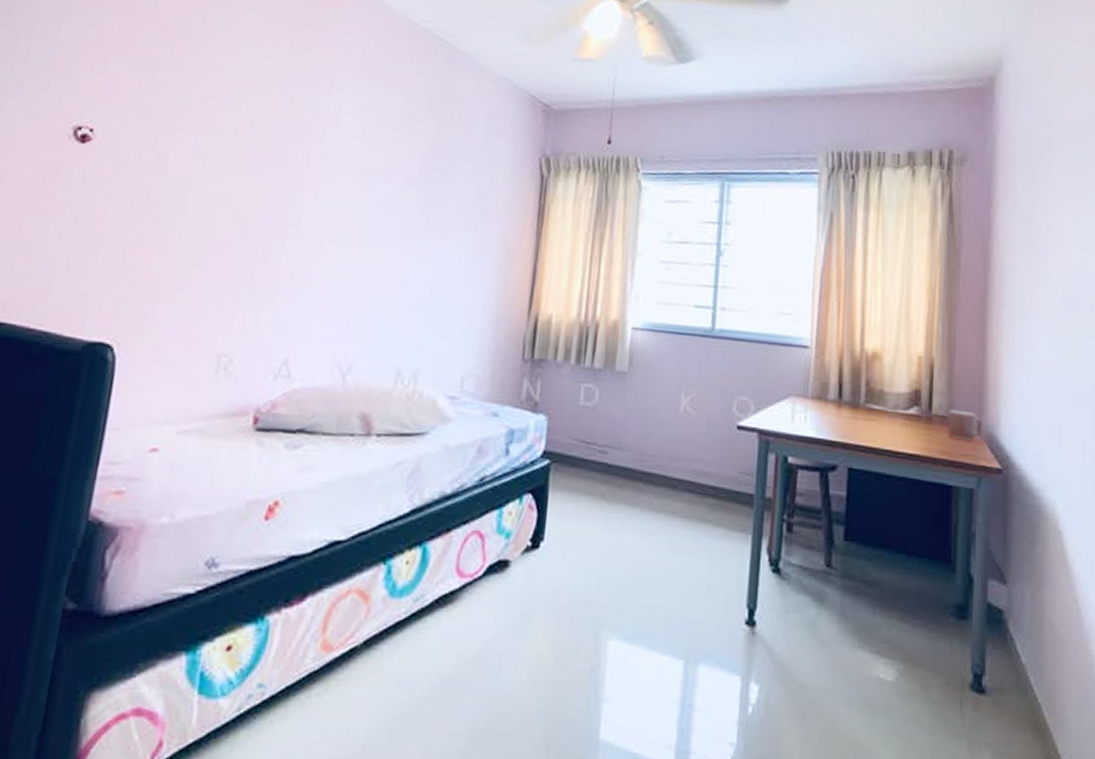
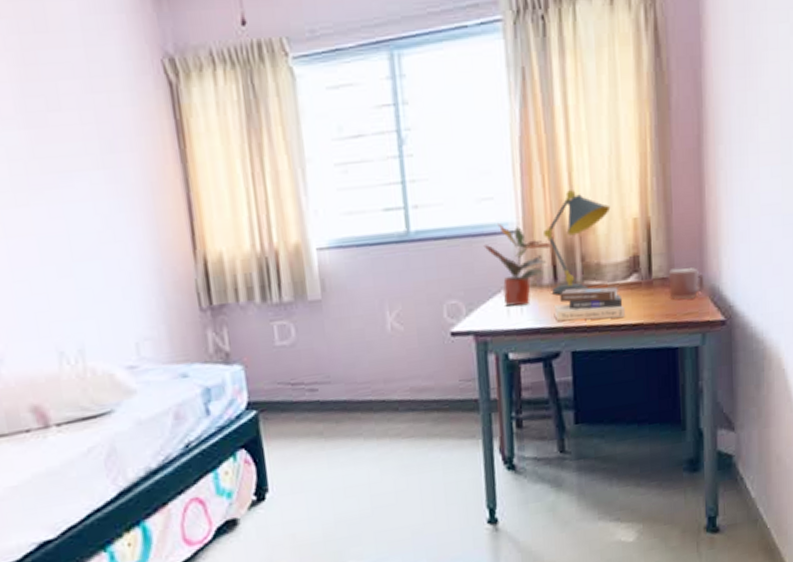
potted plant: none [778,336,841,415] -> present [483,222,552,306]
desk lamp: none [834,320,898,413] -> present [544,190,611,295]
books: none [835,408,903,446] -> present [553,286,625,322]

